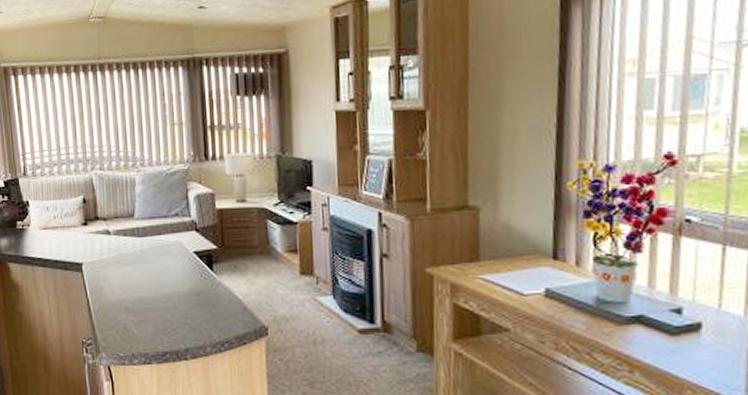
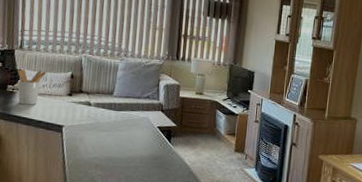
utensil holder: none [25,199,56,243] -> present [17,69,47,105]

